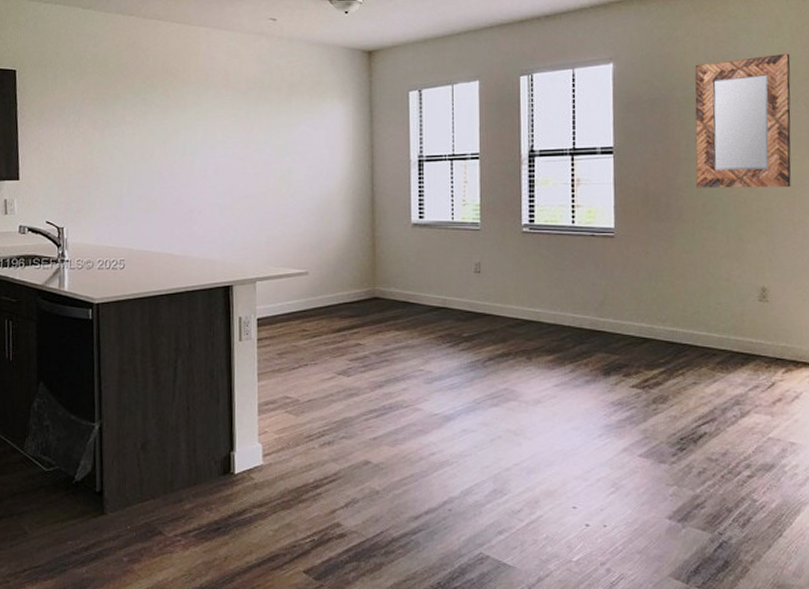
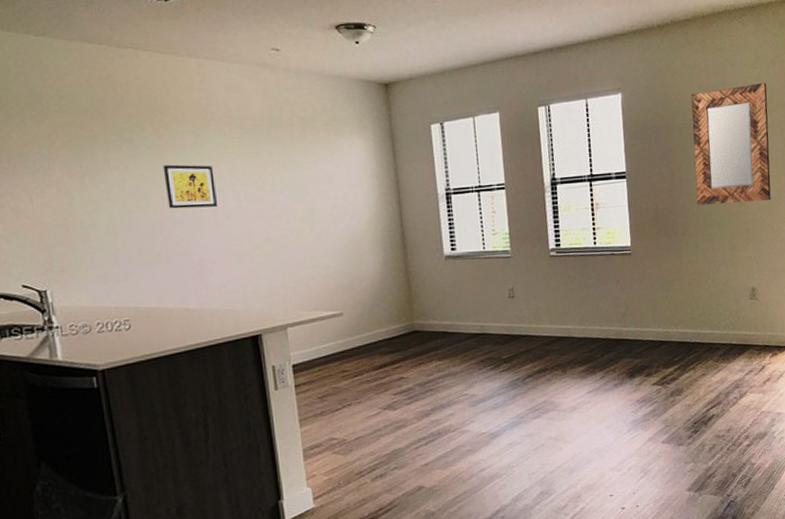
wall art: none [167,122,209,162] -> present [163,164,217,209]

